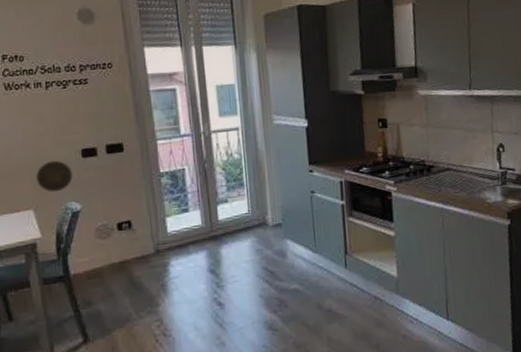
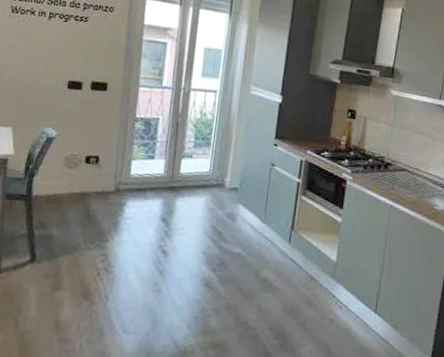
decorative plate: present [36,160,73,193] -> none [21,85,56,116]

